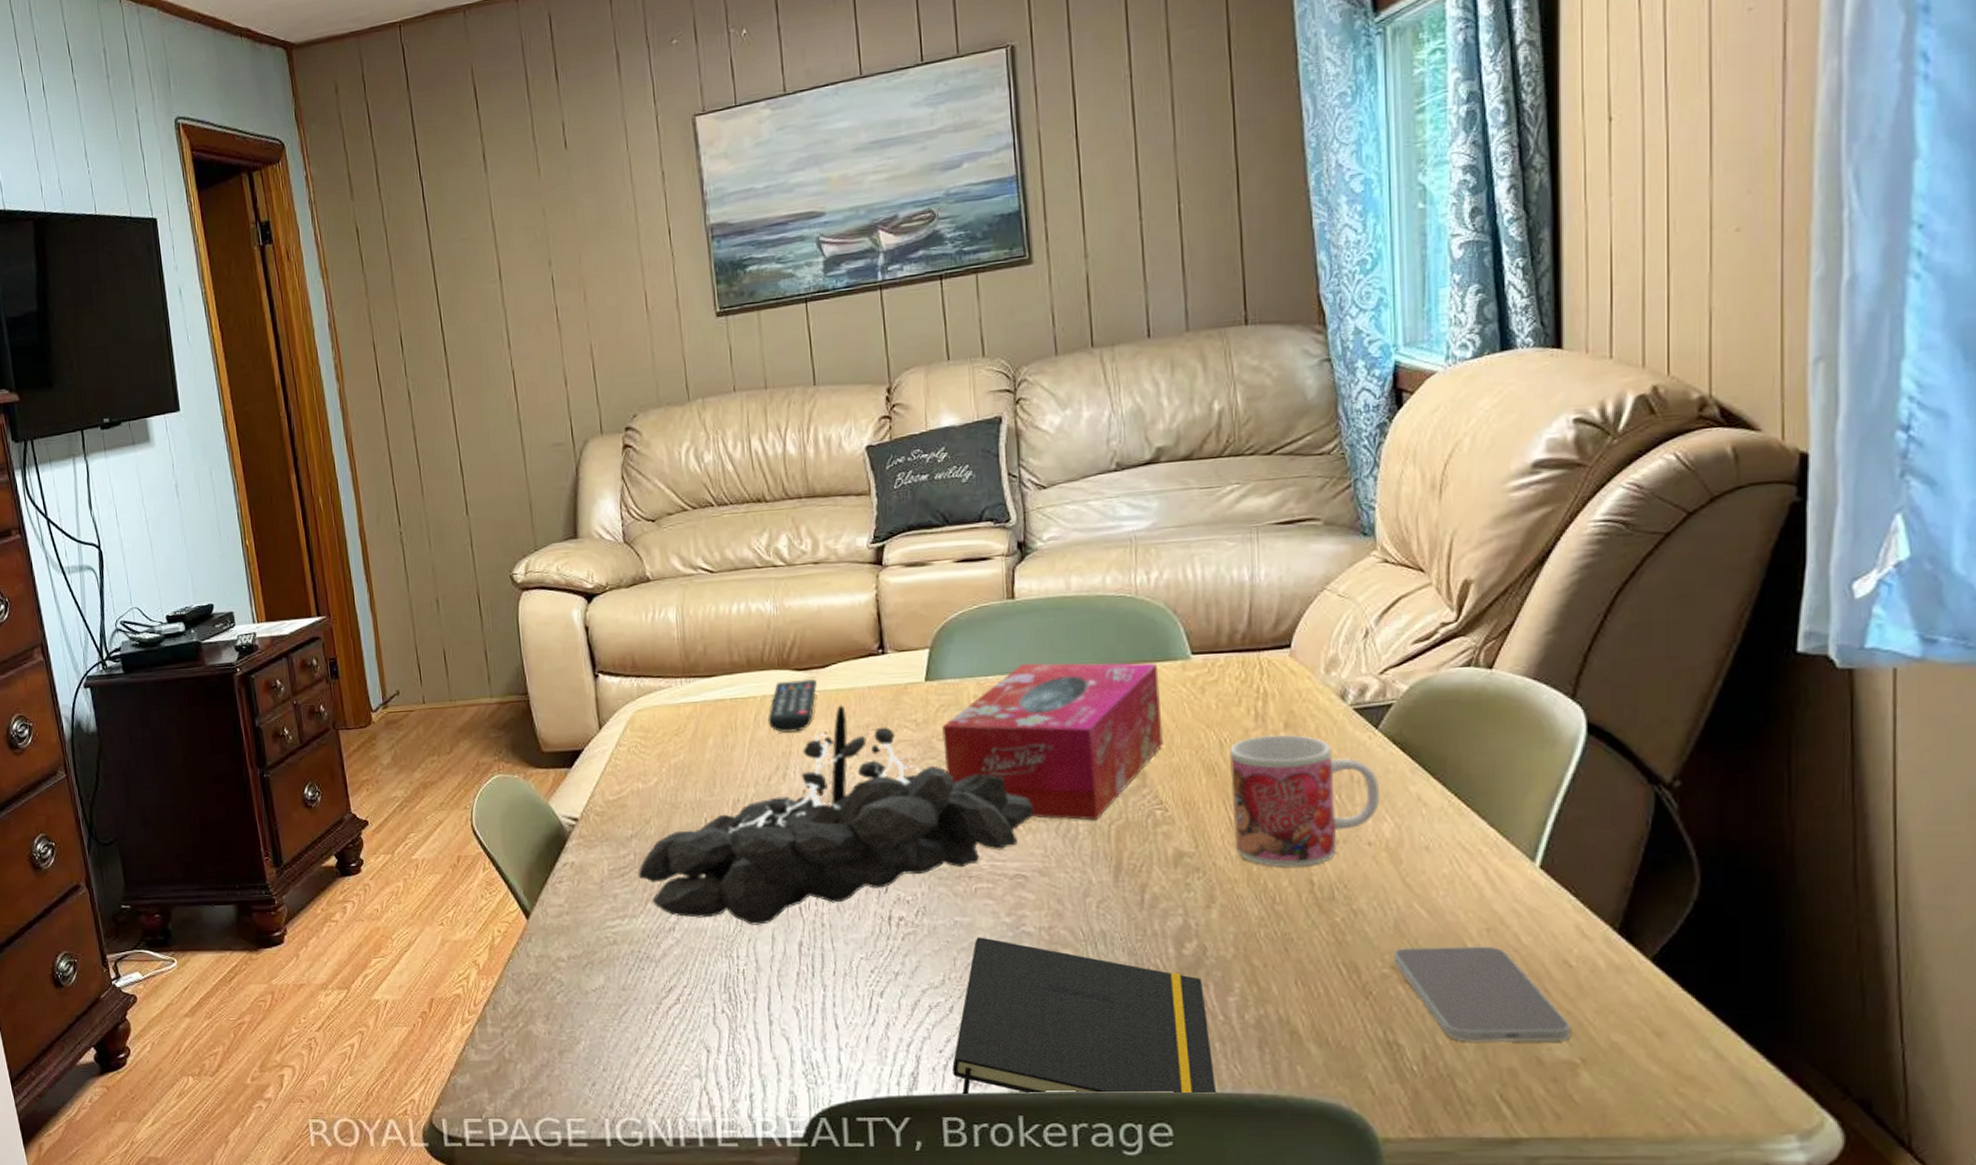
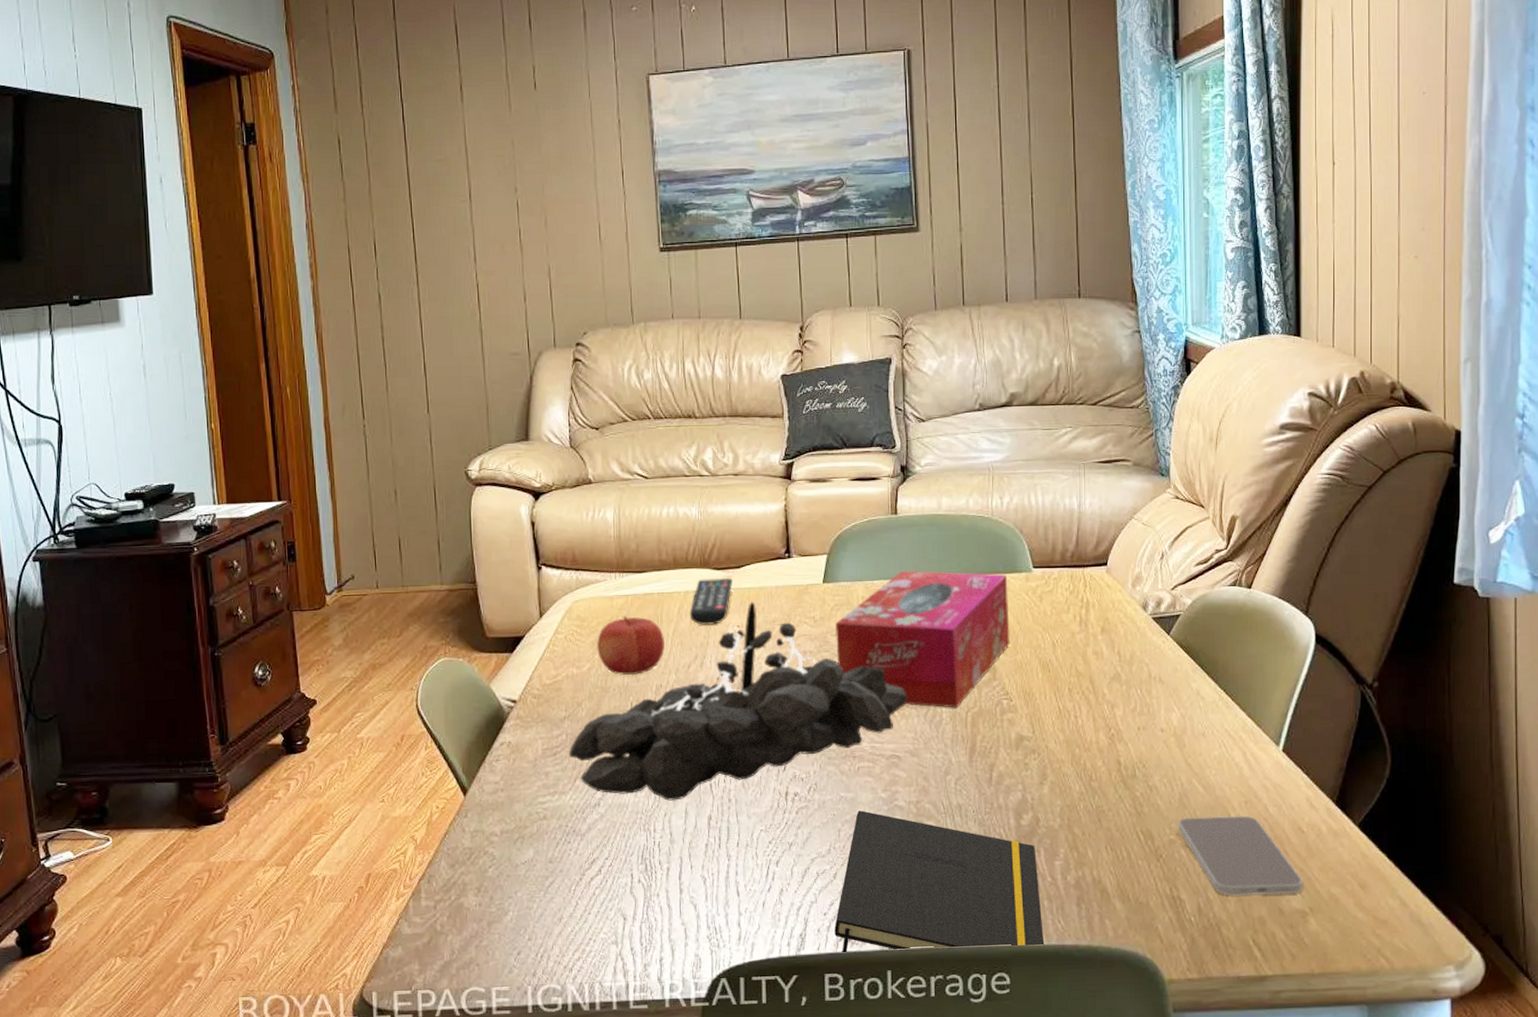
fruit: none [663,724,741,790] -> present [596,615,665,676]
mug: present [1228,734,1379,867] -> none [1059,637,1170,750]

